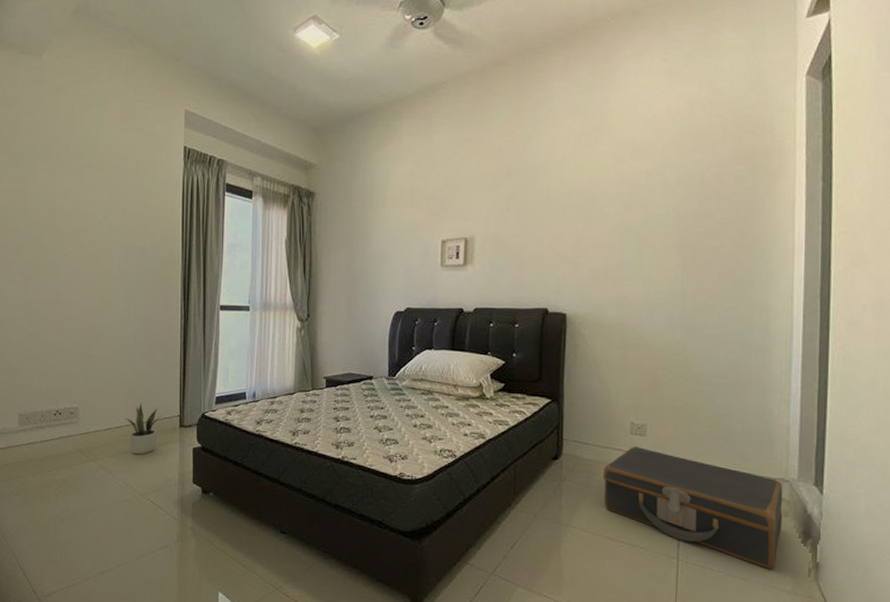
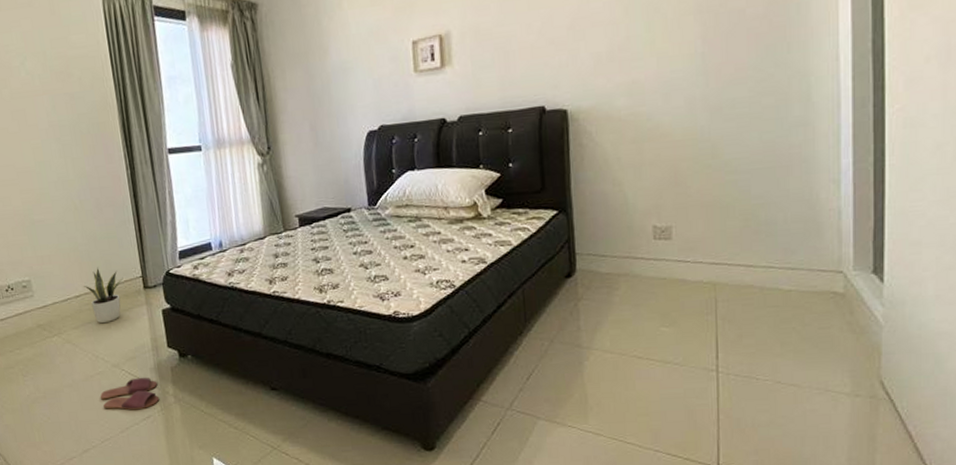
slippers: none [123,508,178,539] -> present [100,377,160,410]
suitcase: present [602,446,783,569] -> none [624,252,837,371]

